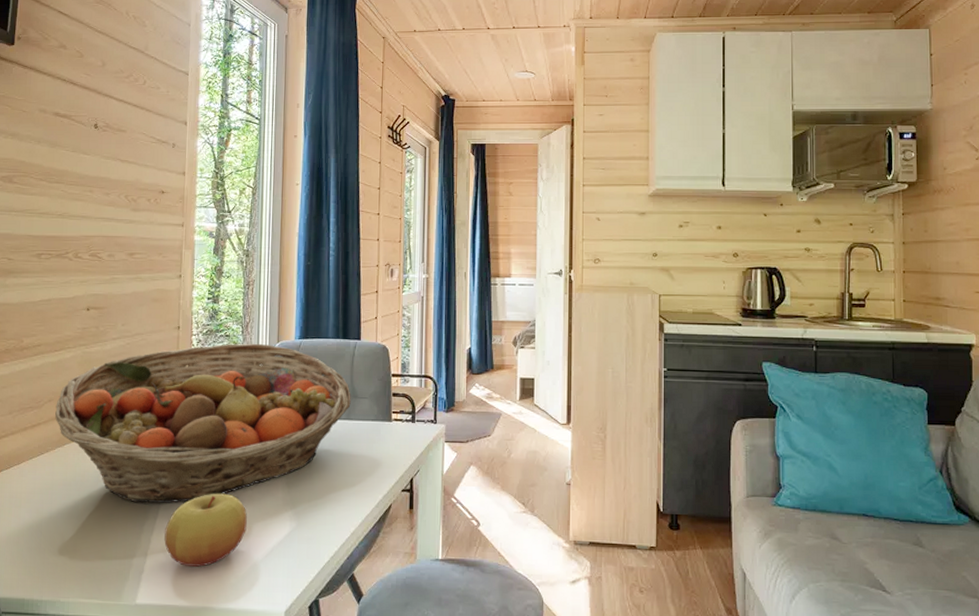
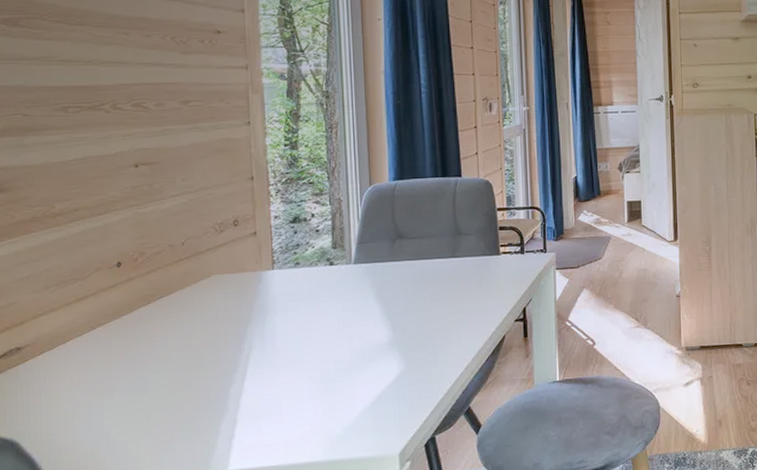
fruit basket: present [55,343,351,504] -> none [106,188,456,368]
apple: present [164,493,247,567] -> none [255,345,350,425]

